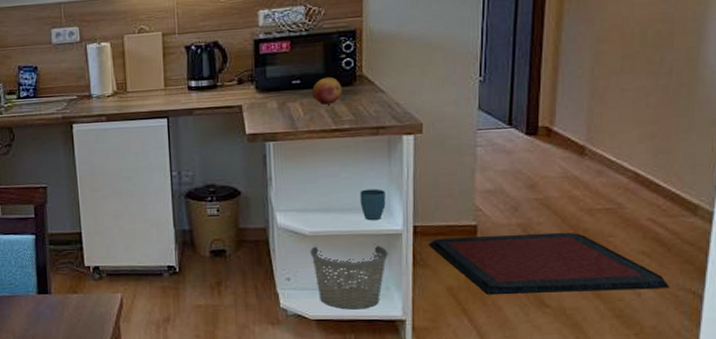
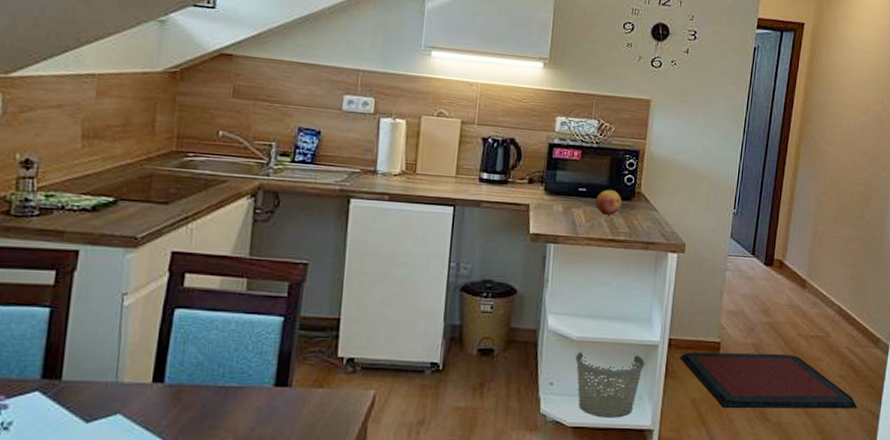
cup: present [360,189,386,220] -> none [625,300,649,330]

